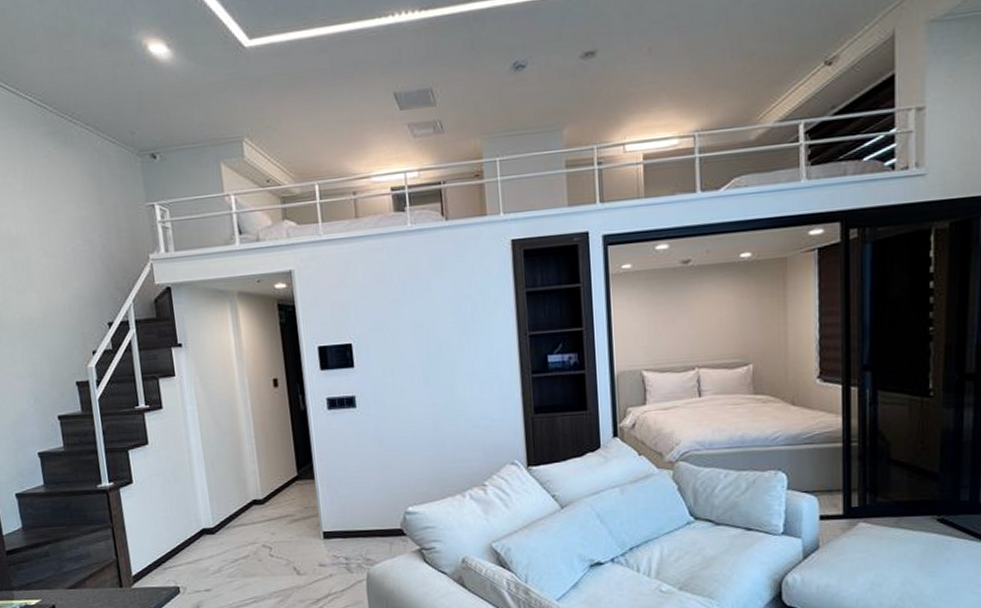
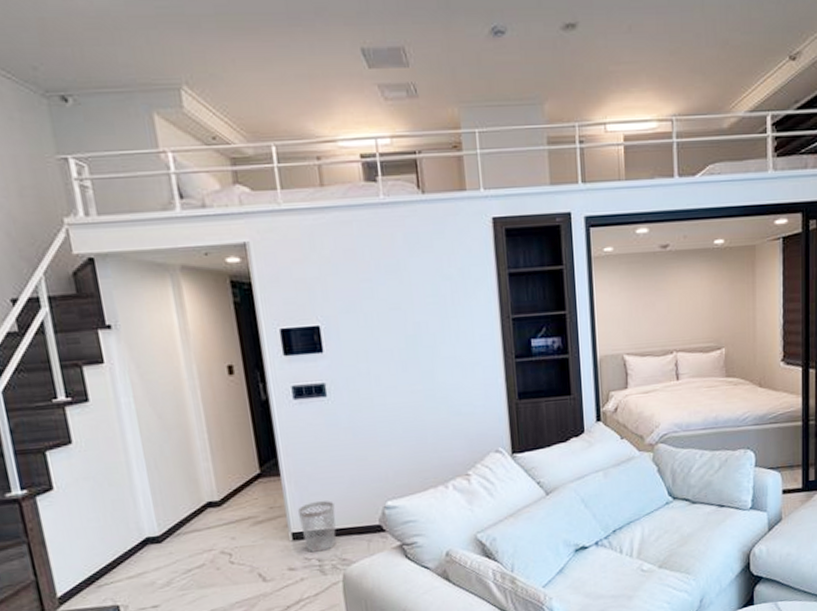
wastebasket: none [328,504,362,551] -> present [297,500,336,552]

